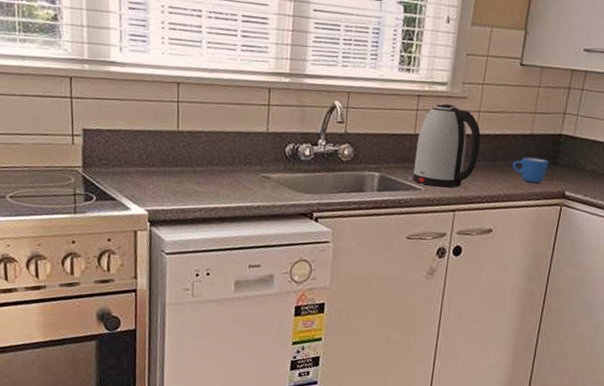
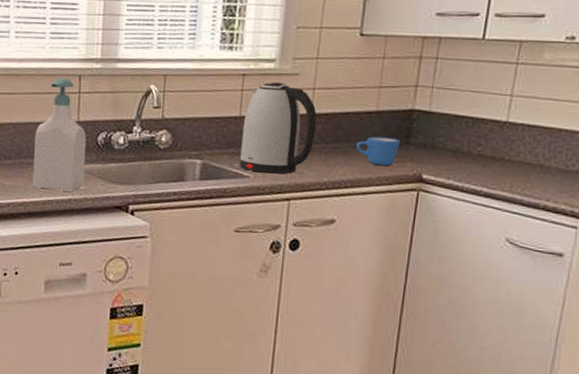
soap bottle: none [223,90,275,199] -> present [32,78,87,192]

